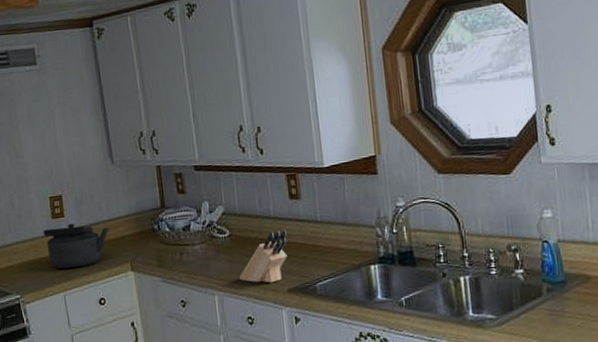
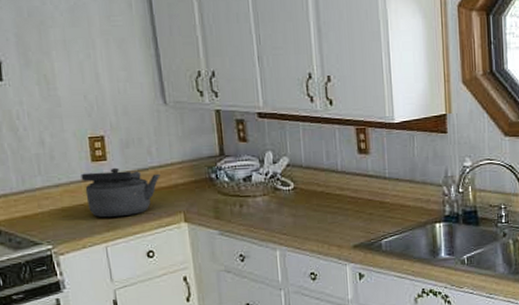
knife block: present [238,230,288,283] -> none [302,185,355,239]

